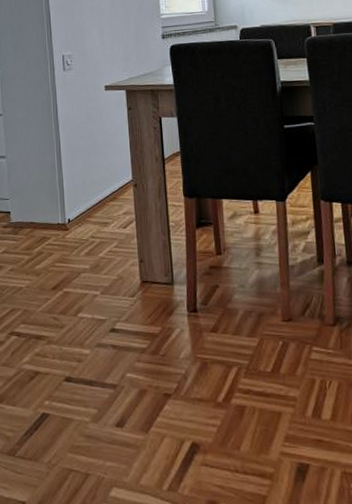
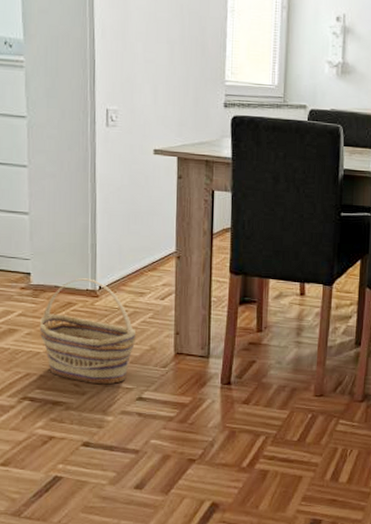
basket: none [21,213,104,317] -> present [40,278,135,385]

